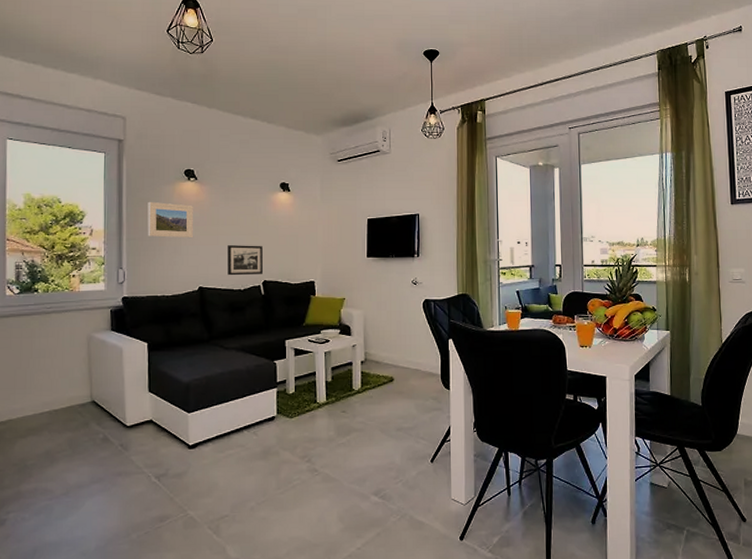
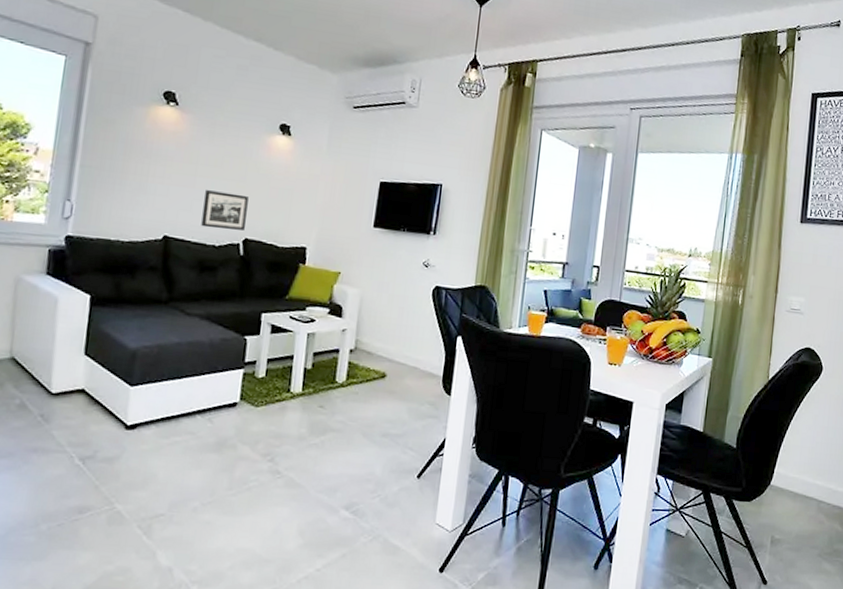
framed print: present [147,202,194,239] -> none [107,124,169,176]

